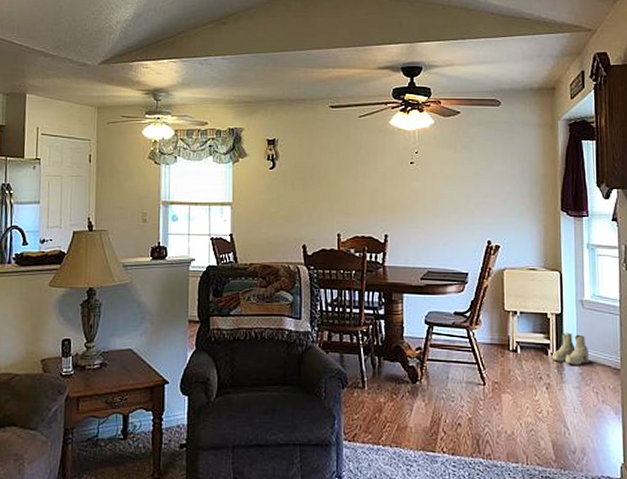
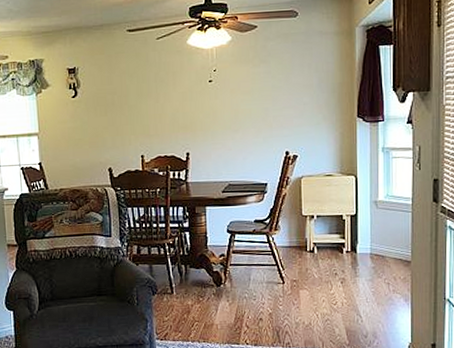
boots: present [551,332,589,365] -> none [346,231,381,260]

